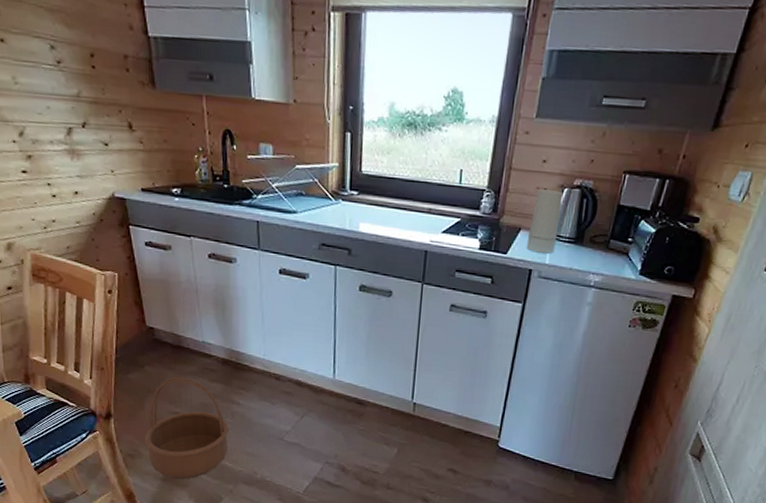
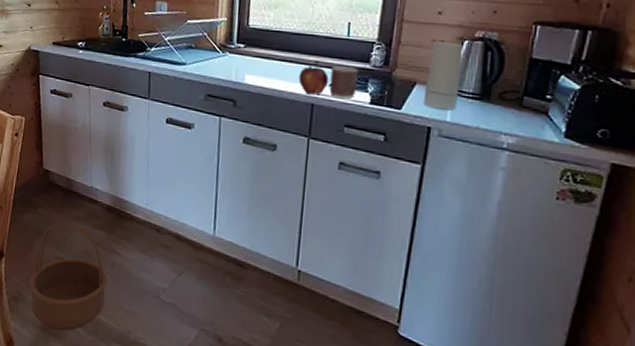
fruit: none [412,212,441,242] -> present [298,65,329,95]
mug: none [441,213,470,245] -> present [329,66,359,99]

